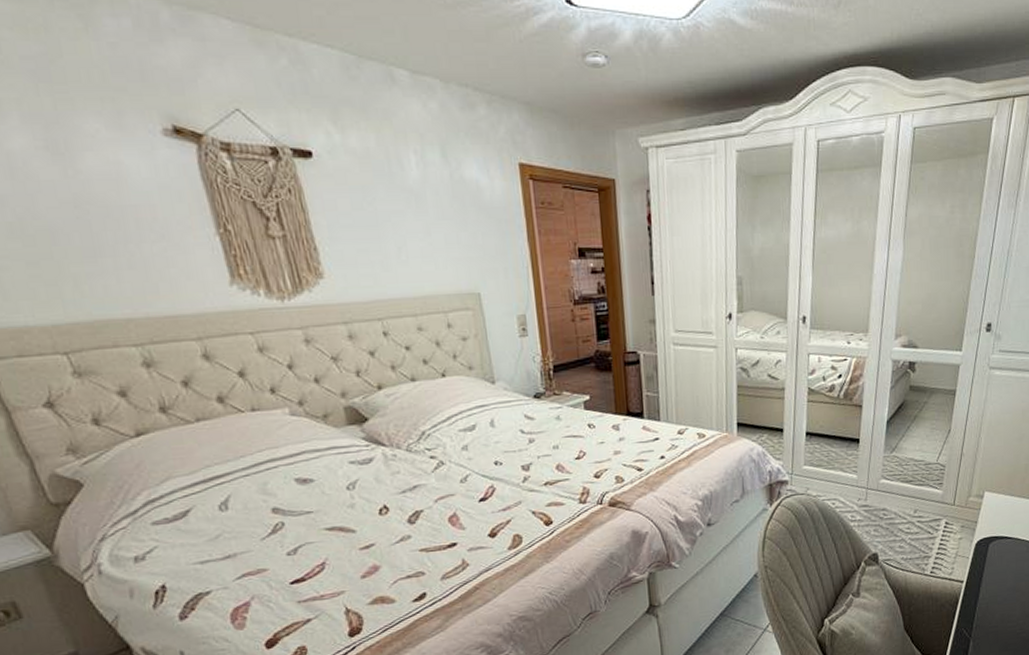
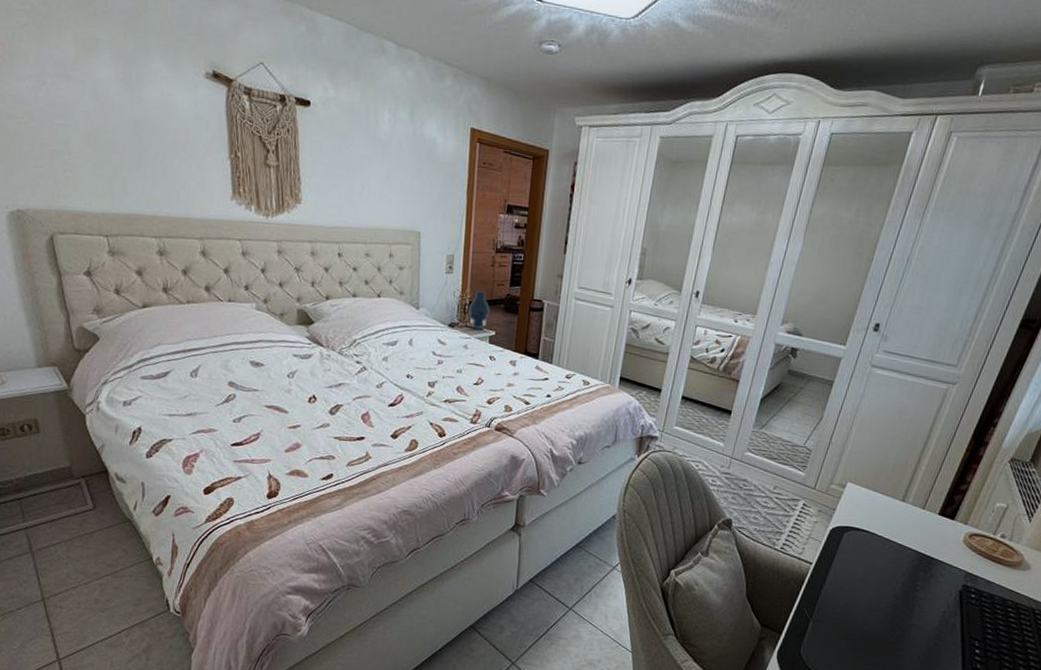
vase: none [554,351,579,396] -> present [469,291,490,330]

